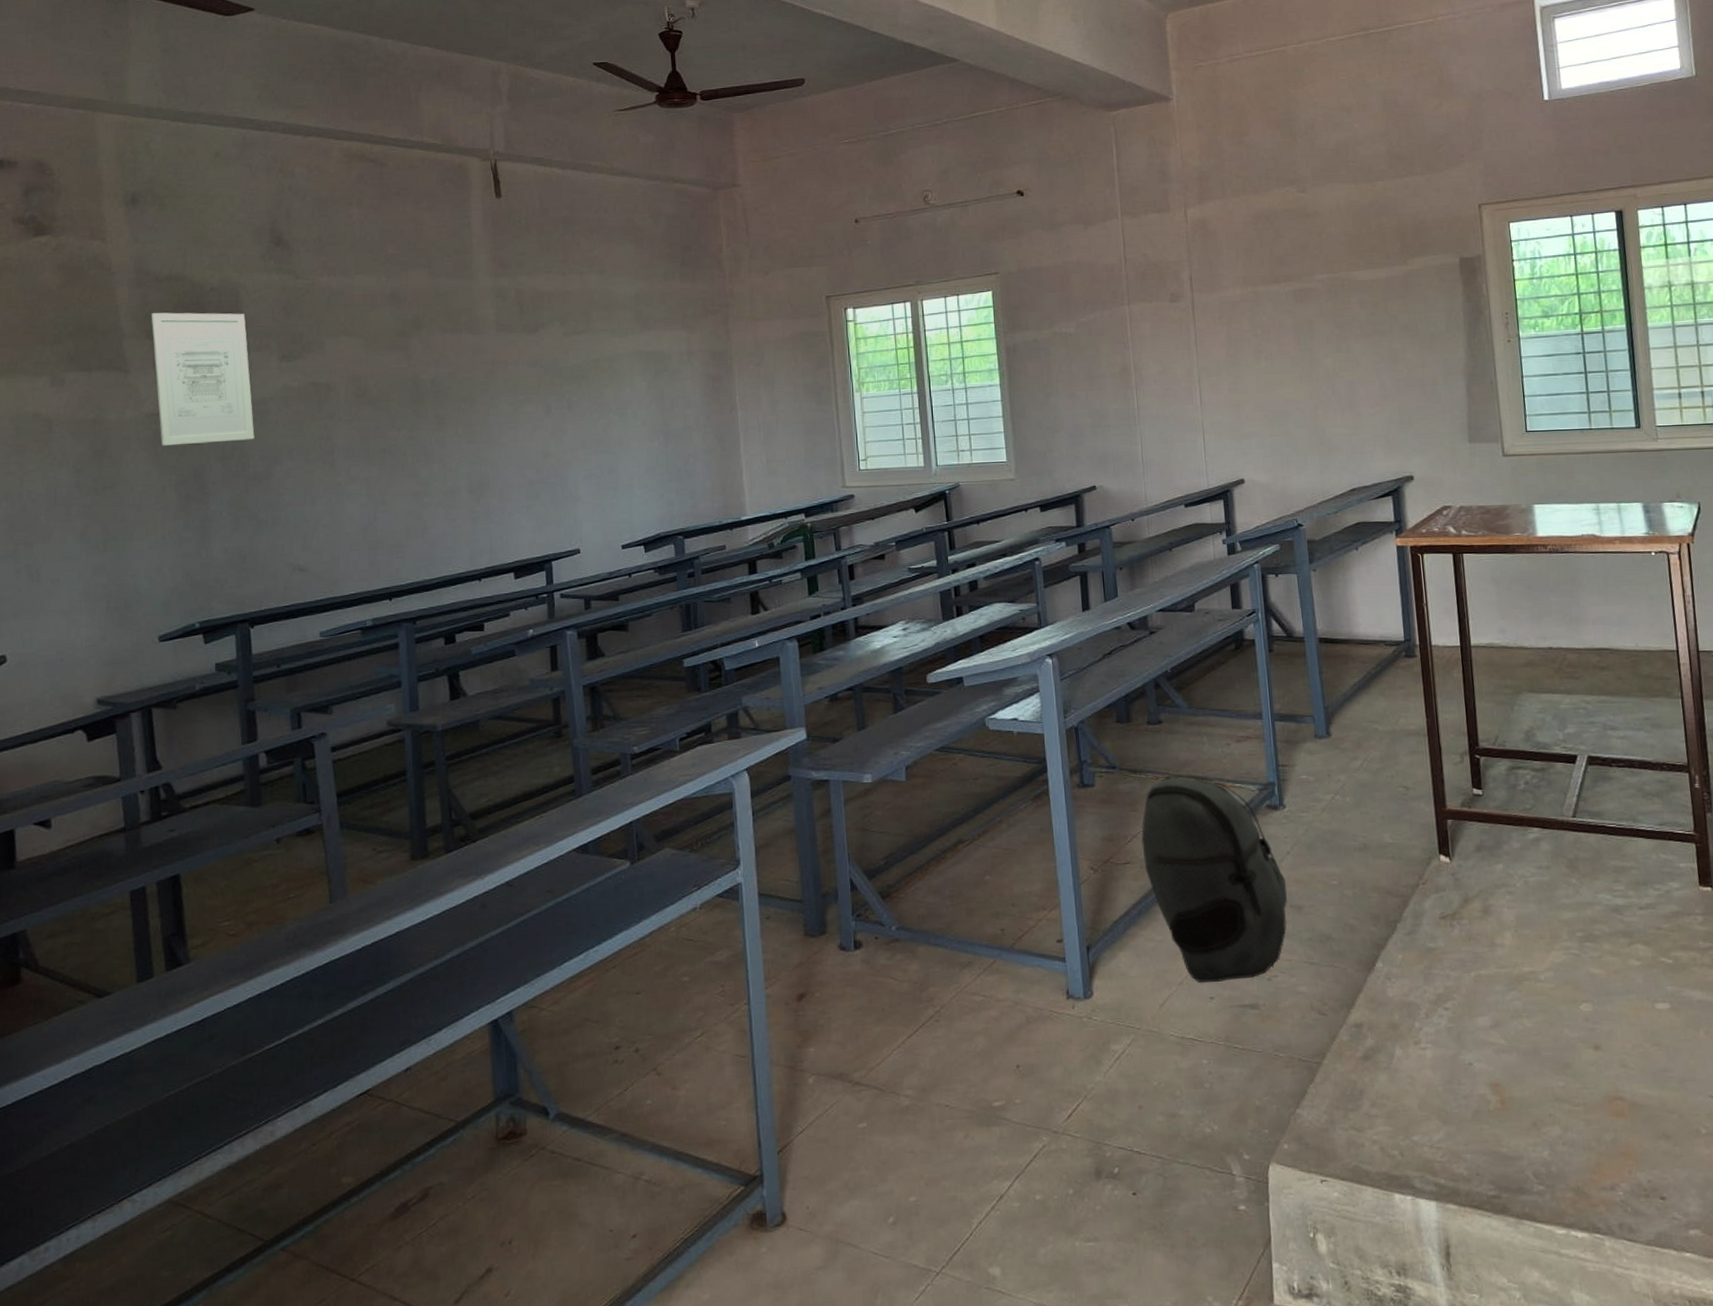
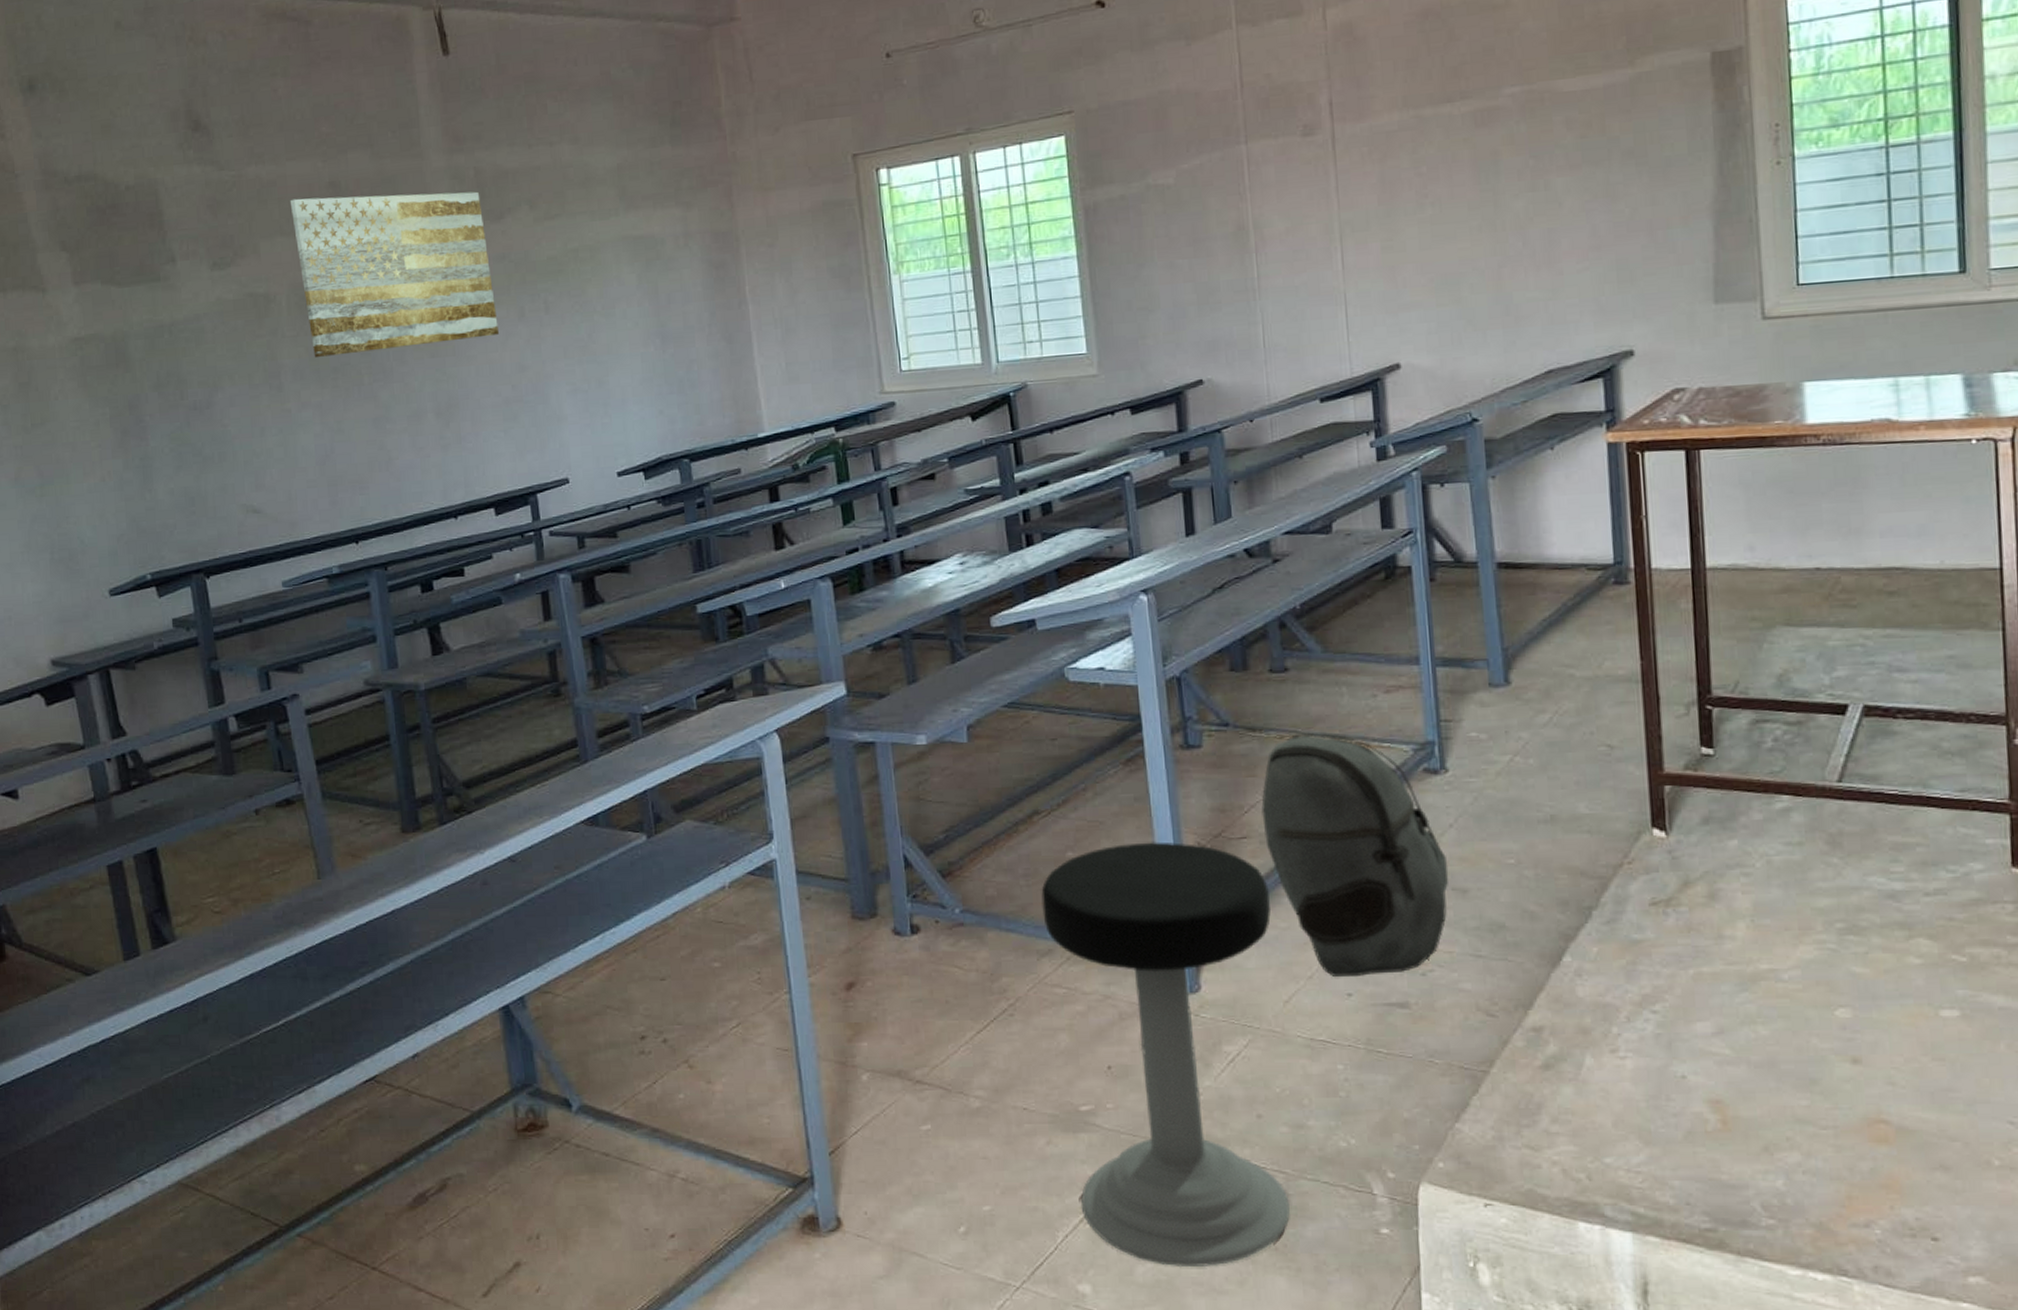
wall art: present [151,312,255,446] -> none [63,215,191,375]
wall art: none [355,306,528,439] -> present [289,191,499,357]
stool: none [964,867,1166,1247] -> present [1041,842,1290,1266]

